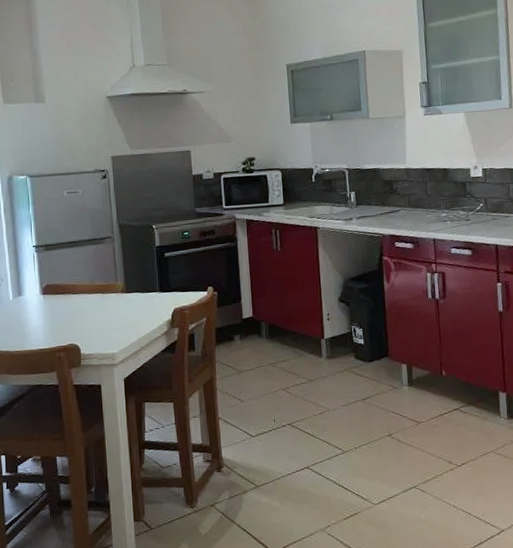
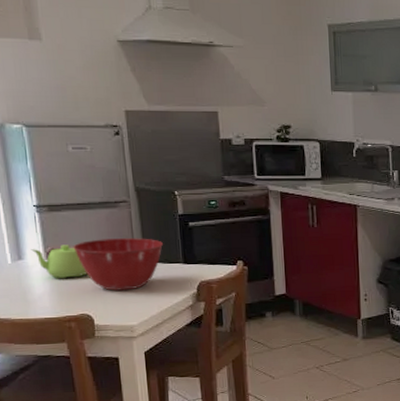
teapot: none [29,280,76,312] -> present [31,244,88,279]
mixing bowl: none [64,270,142,321] -> present [73,238,163,291]

